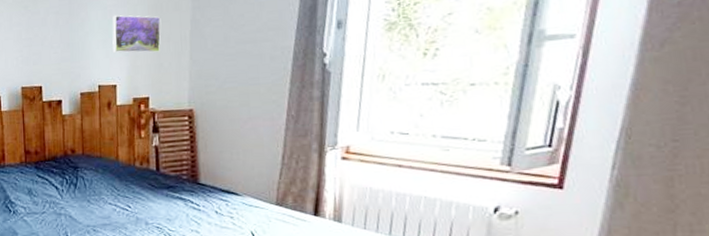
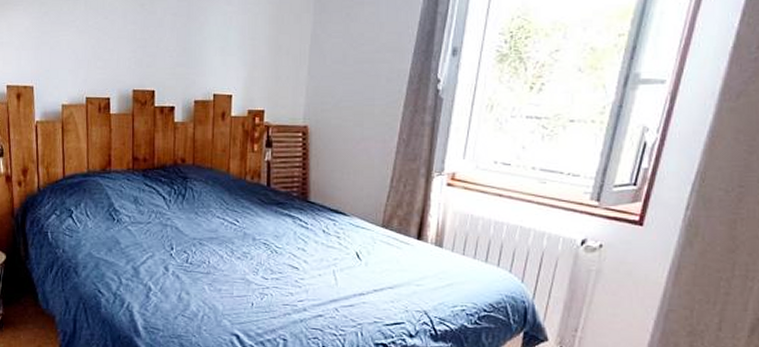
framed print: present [112,15,161,53] -> none [231,22,282,65]

